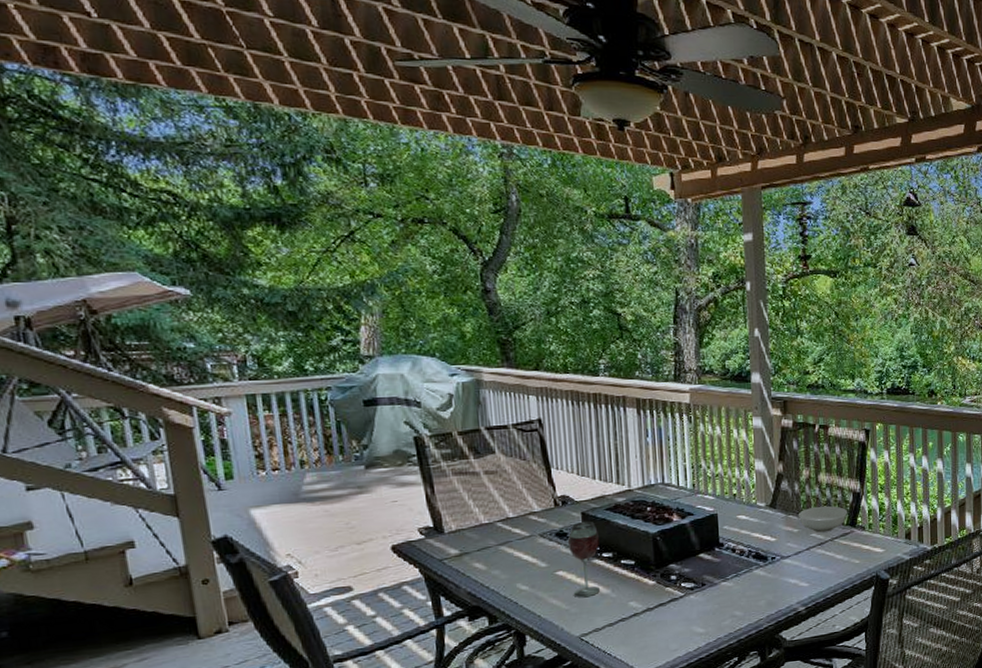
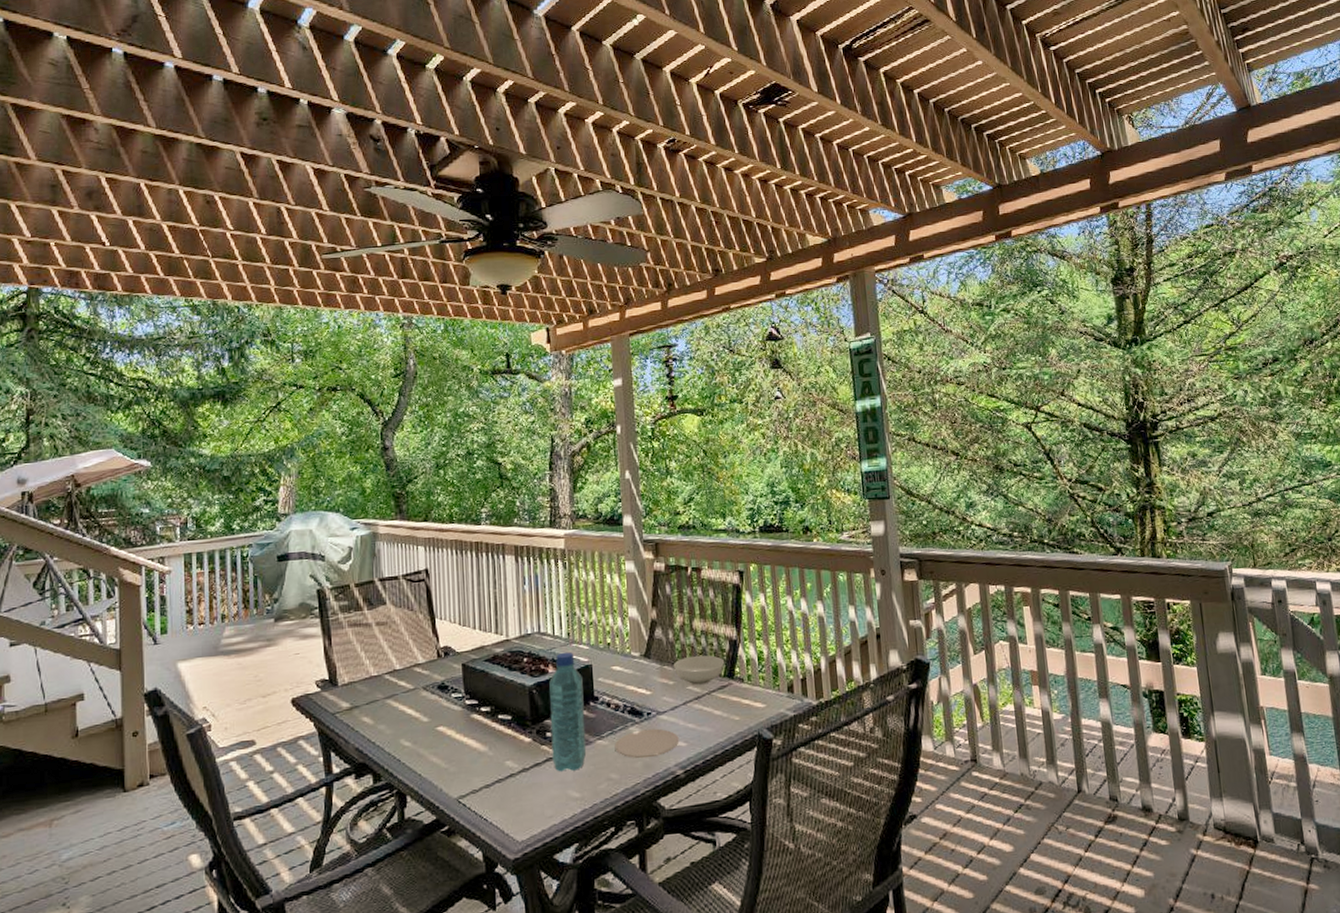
wineglass: present [568,521,600,598] -> none [448,673,479,756]
water bottle: none [673,502,712,611] -> present [549,652,587,772]
plate: none [739,571,802,598] -> present [614,728,679,759]

